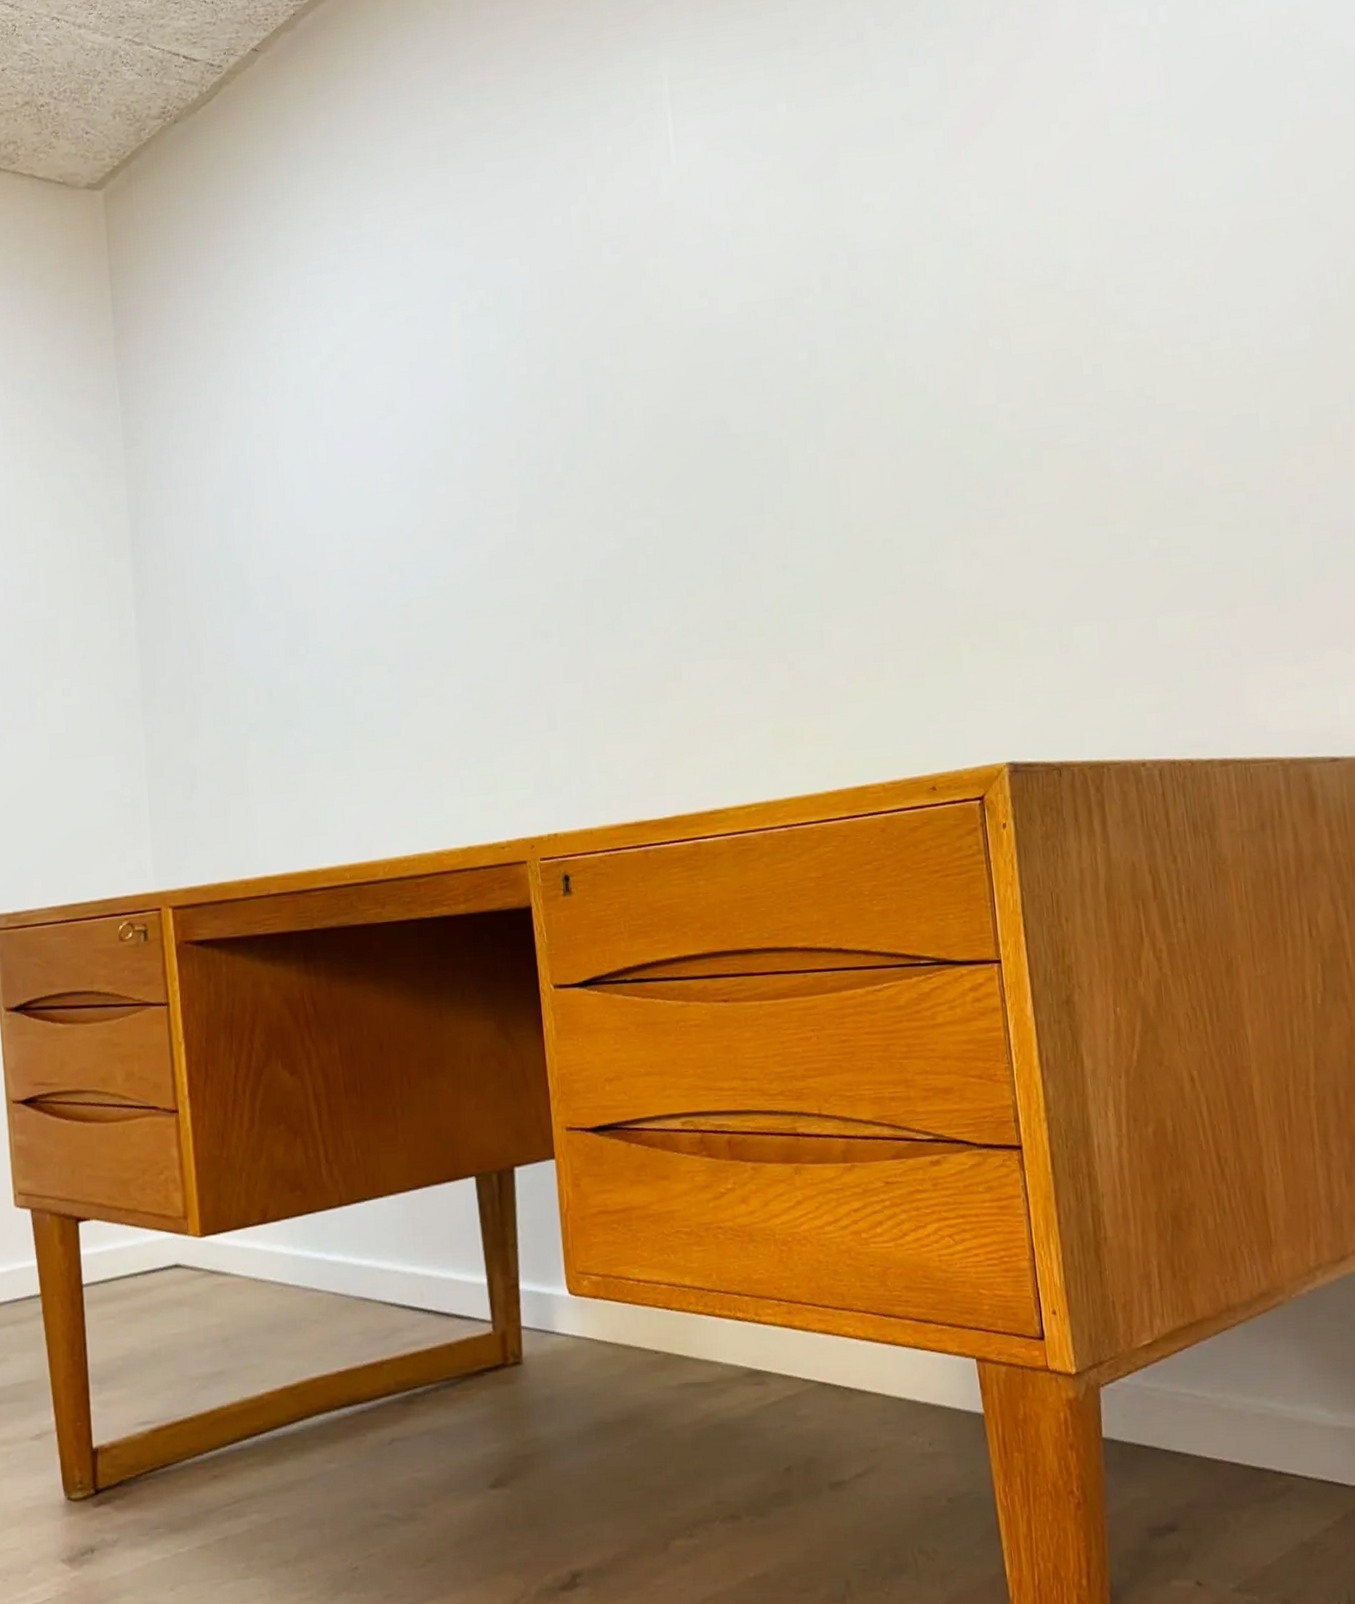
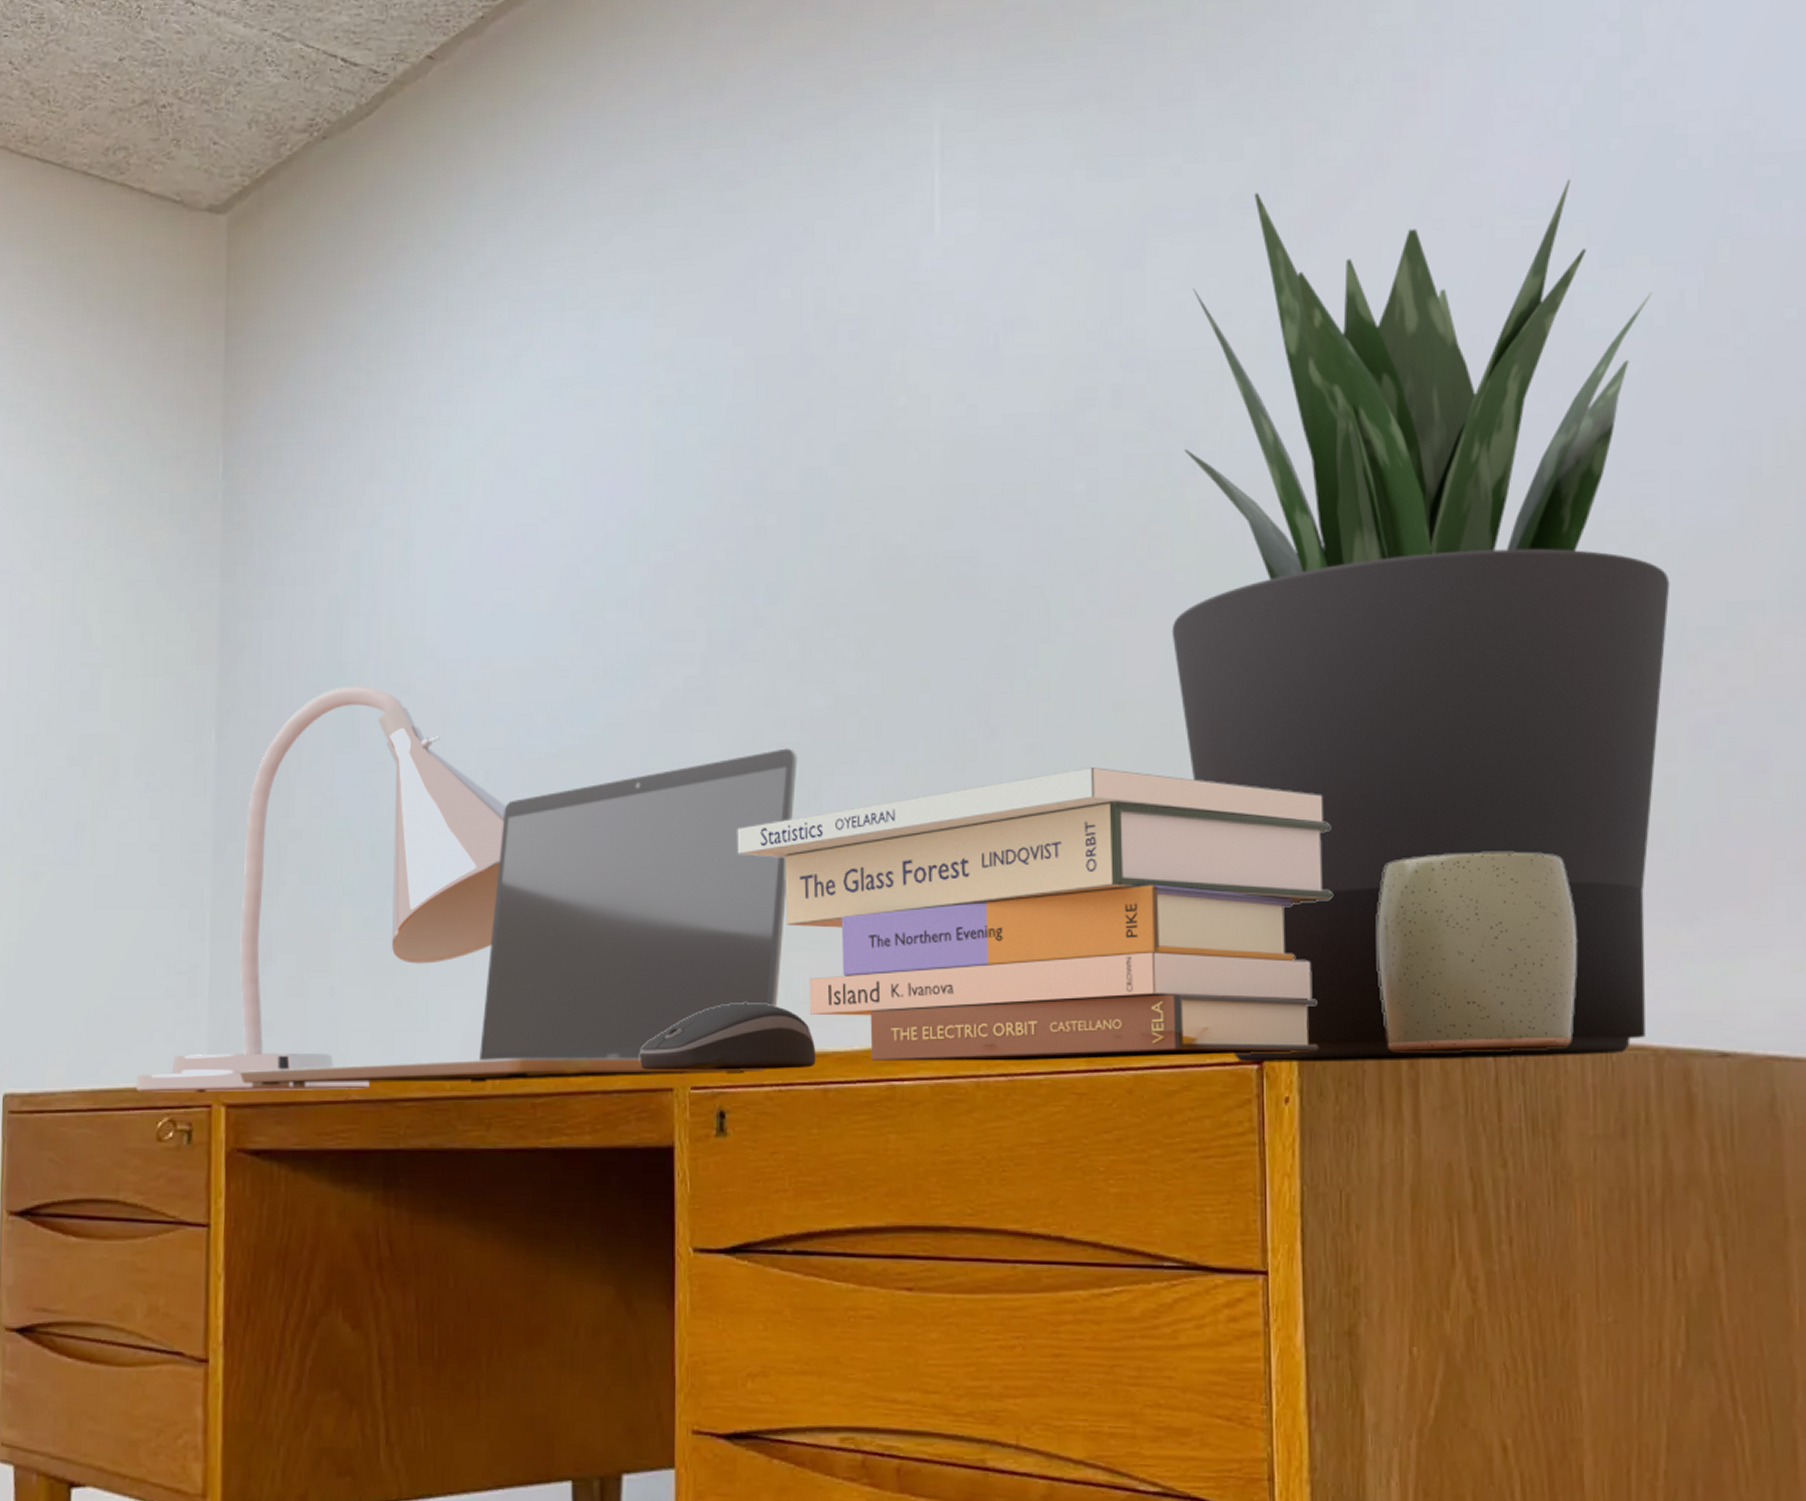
table lamp: none [98,562,374,904] -> present [136,685,507,1092]
laptop: none [180,583,603,889] -> present [239,748,798,1085]
computer mouse: none [497,787,637,848] -> present [640,1003,816,1070]
books: none [558,578,1026,825] -> present [737,767,1332,1061]
planter: none [878,83,1274,800] -> present [1171,179,1670,1063]
mug: none [1061,615,1219,781] -> present [1376,852,1577,1053]

